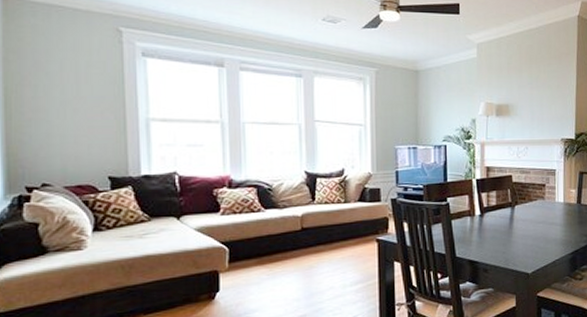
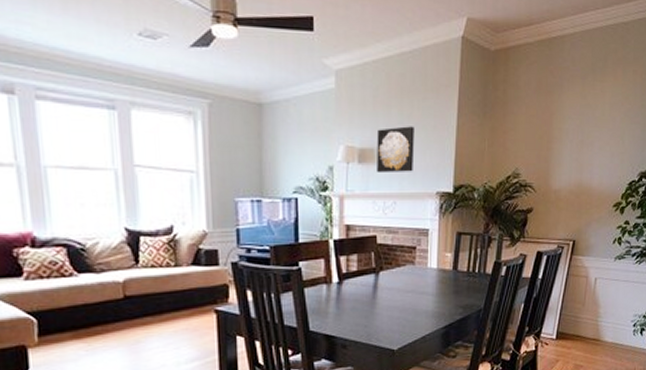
wall art: none [511,86,542,124] -> present [376,126,415,174]

